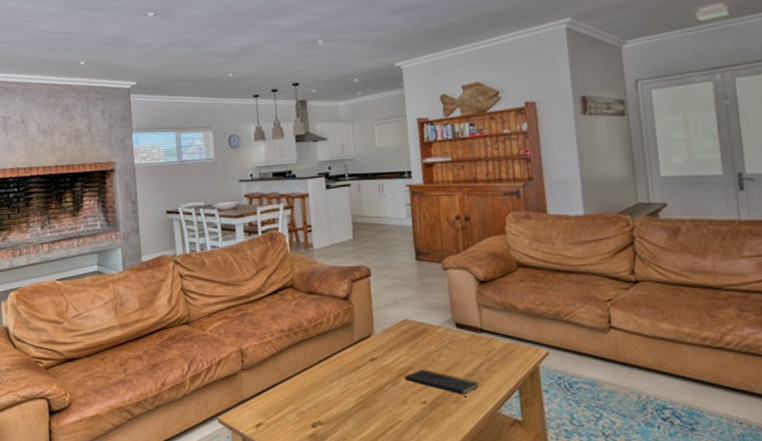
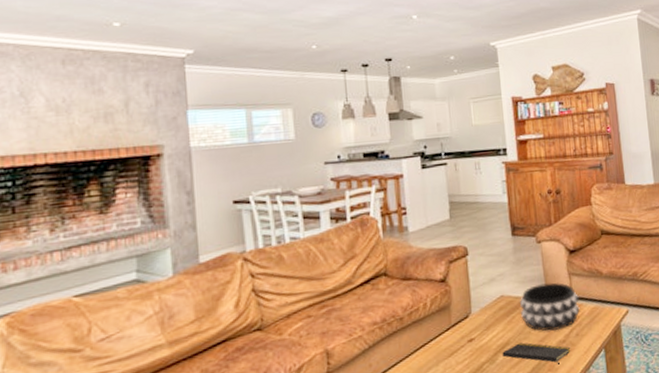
decorative bowl: none [423,312,491,363] -> present [519,282,580,331]

